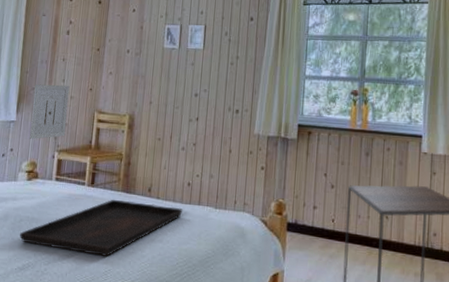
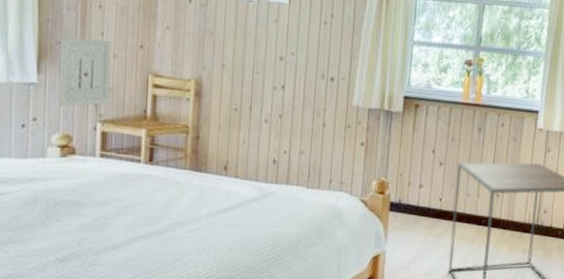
serving tray: present [20,199,183,257] -> none [56,178,268,244]

